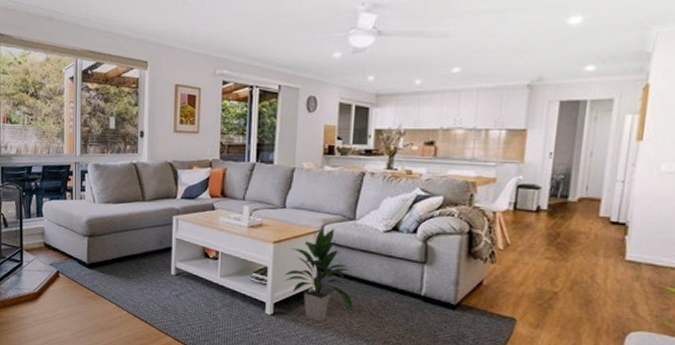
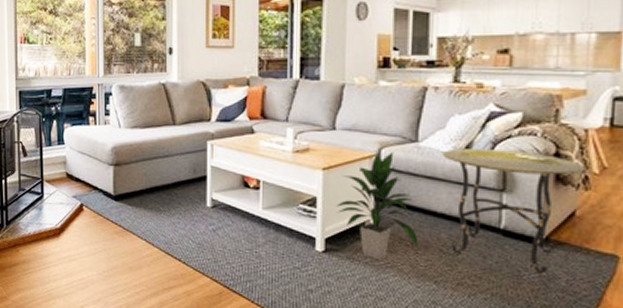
side table: none [375,226,492,335] -> present [441,148,585,276]

